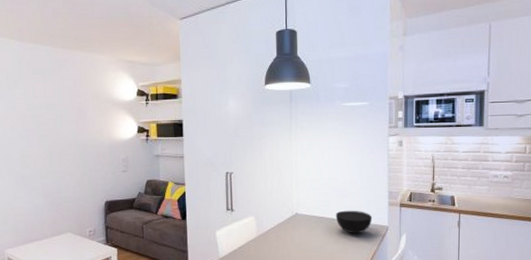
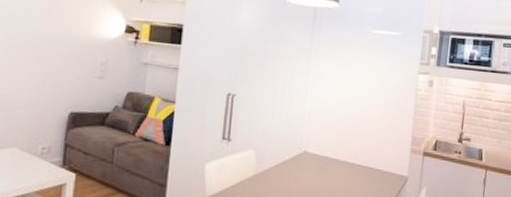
bowl: present [335,210,372,234] -> none [349,153,391,183]

